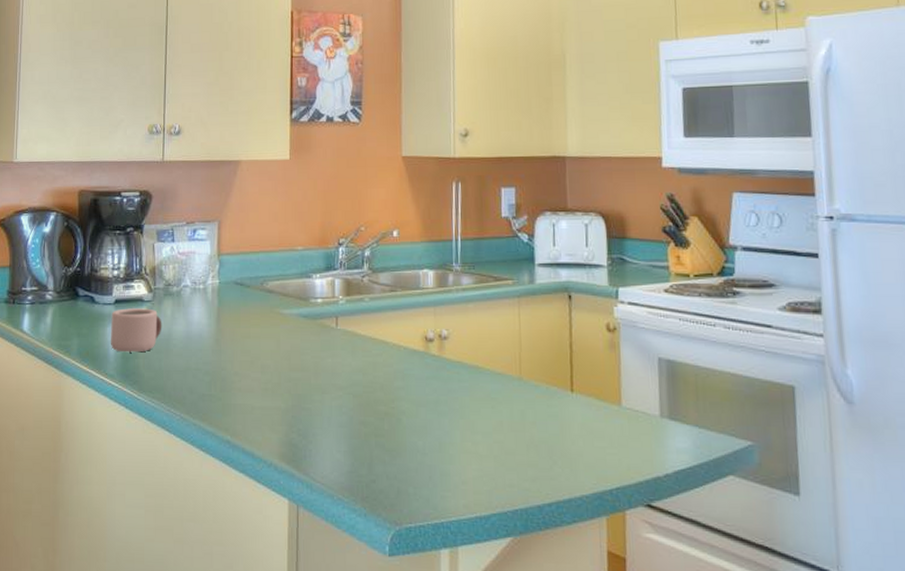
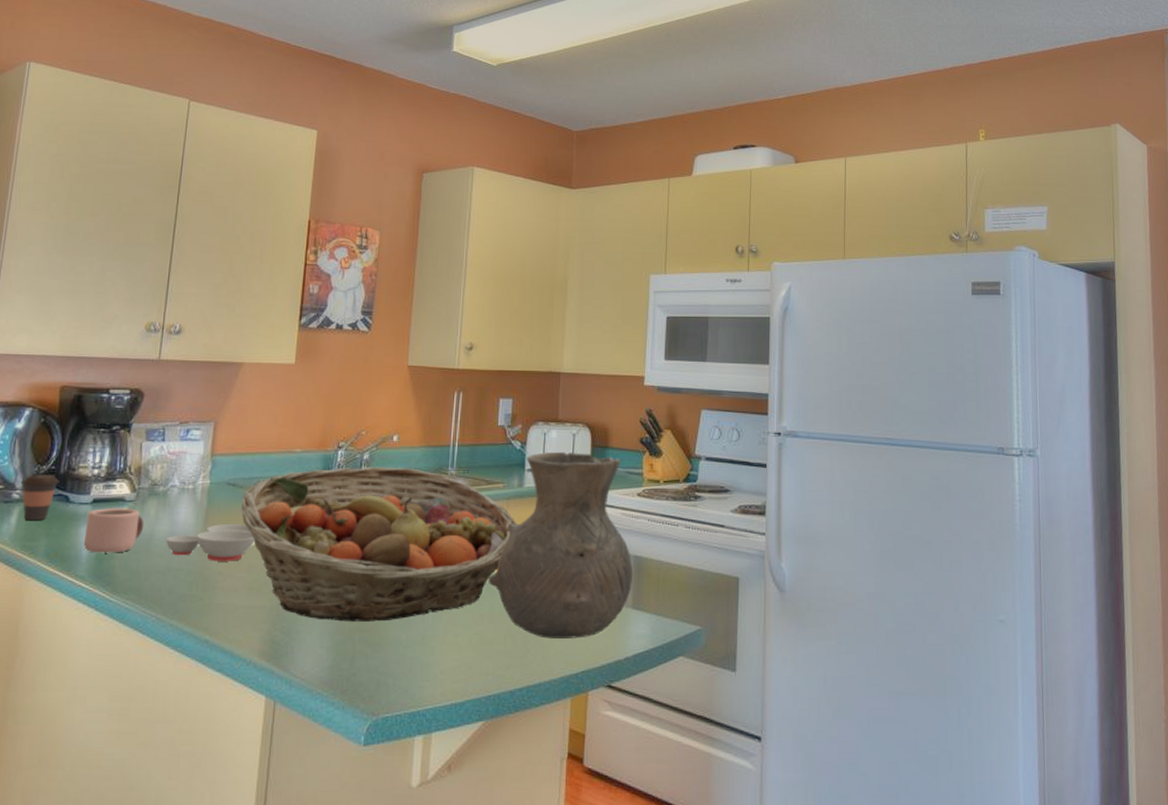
coffee cup: none [52,276,85,321] -> present [21,475,60,521]
mixing bowl: none [183,324,267,362] -> present [165,524,256,561]
fruit basket: none [250,263,530,427] -> present [241,466,516,622]
vase: none [504,243,668,451] -> present [488,451,634,639]

